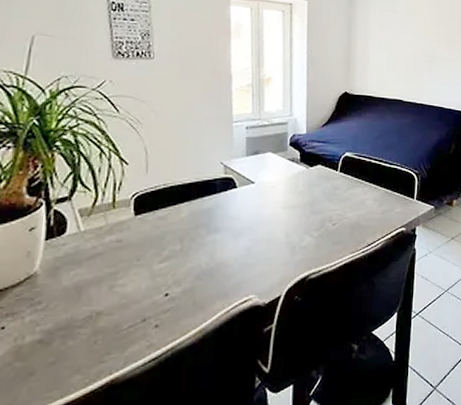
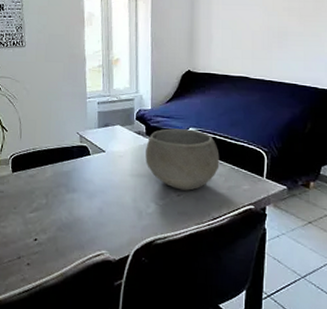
bowl: none [300,154,375,219] -> present [145,128,220,191]

